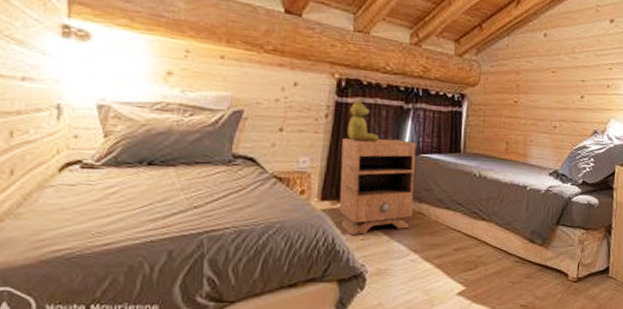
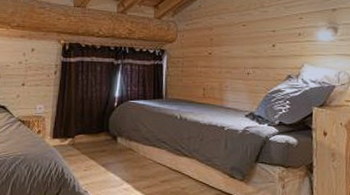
nightstand: present [339,137,416,236] -> none [66,89,125,167]
stuffed bear: present [347,97,380,142] -> none [71,57,96,92]

